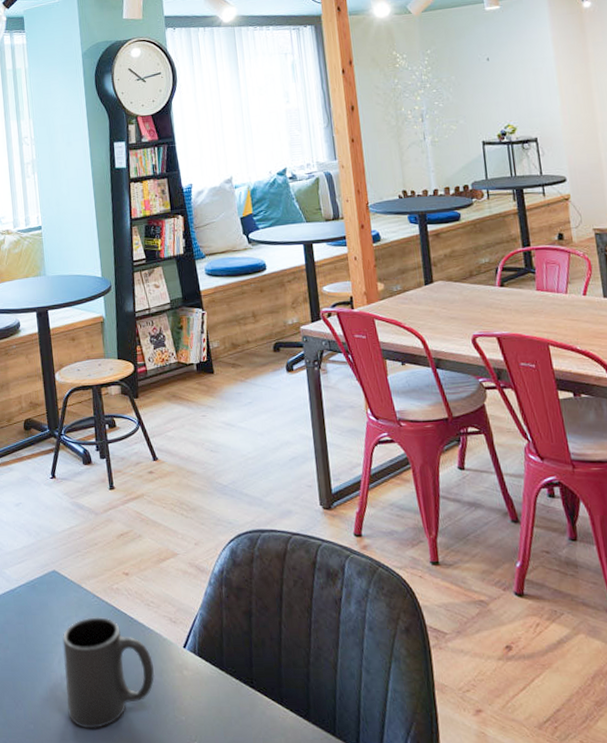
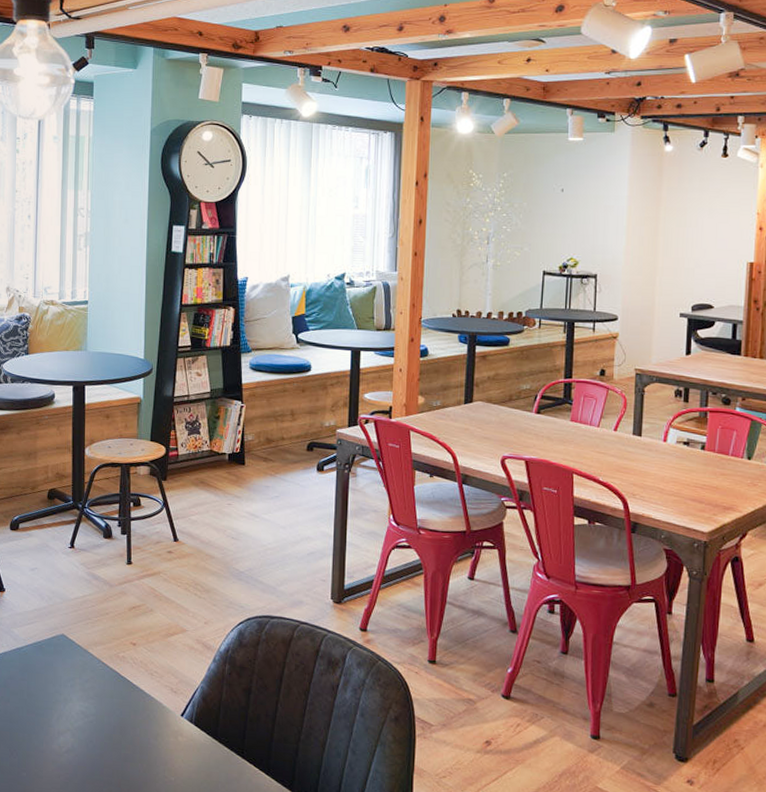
mug: present [62,617,154,729] -> none [61,680,150,781]

